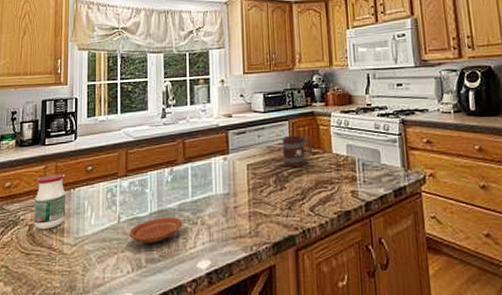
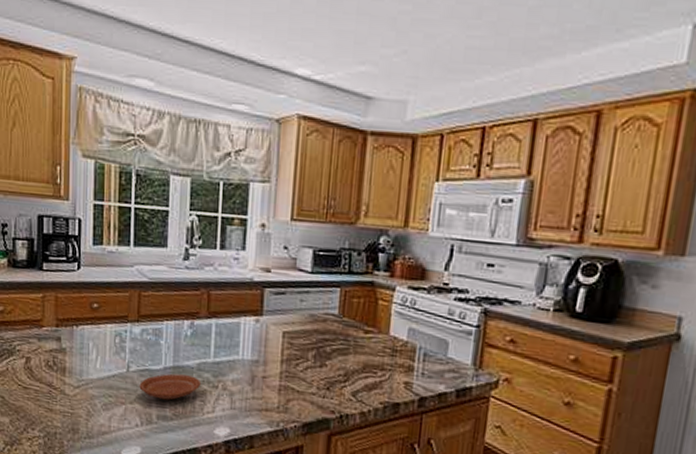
jar: present [34,174,66,230] -> none [32,305,68,366]
mug: present [282,135,313,169] -> none [326,305,367,345]

